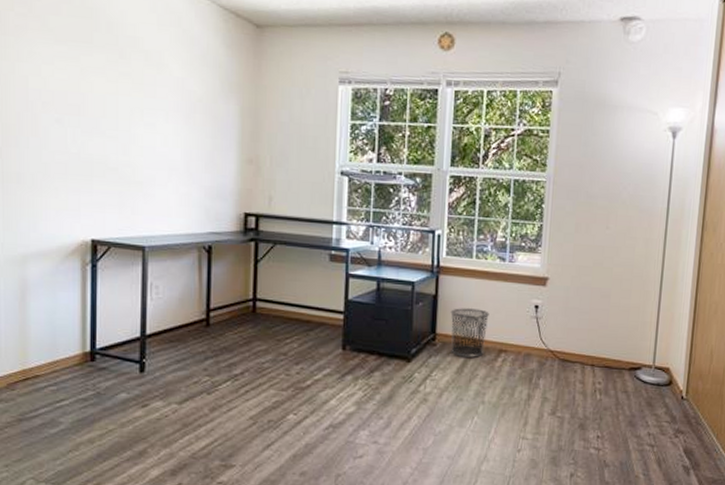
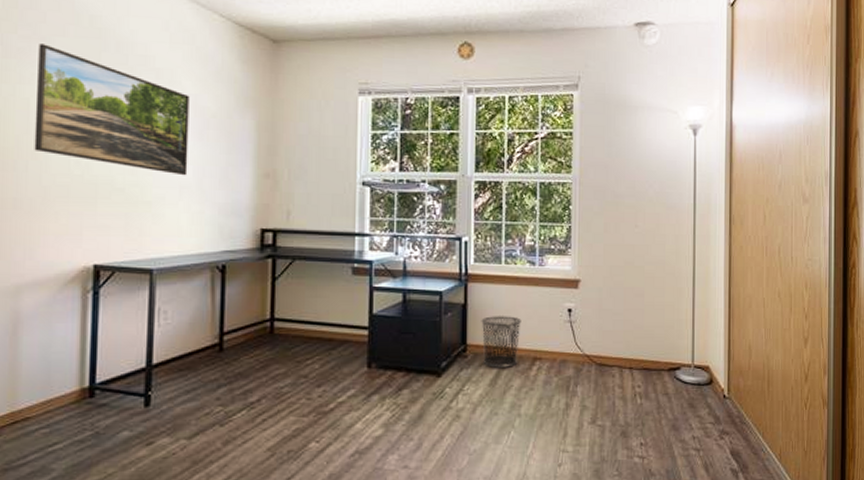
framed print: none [33,22,177,158] -> present [34,43,190,176]

